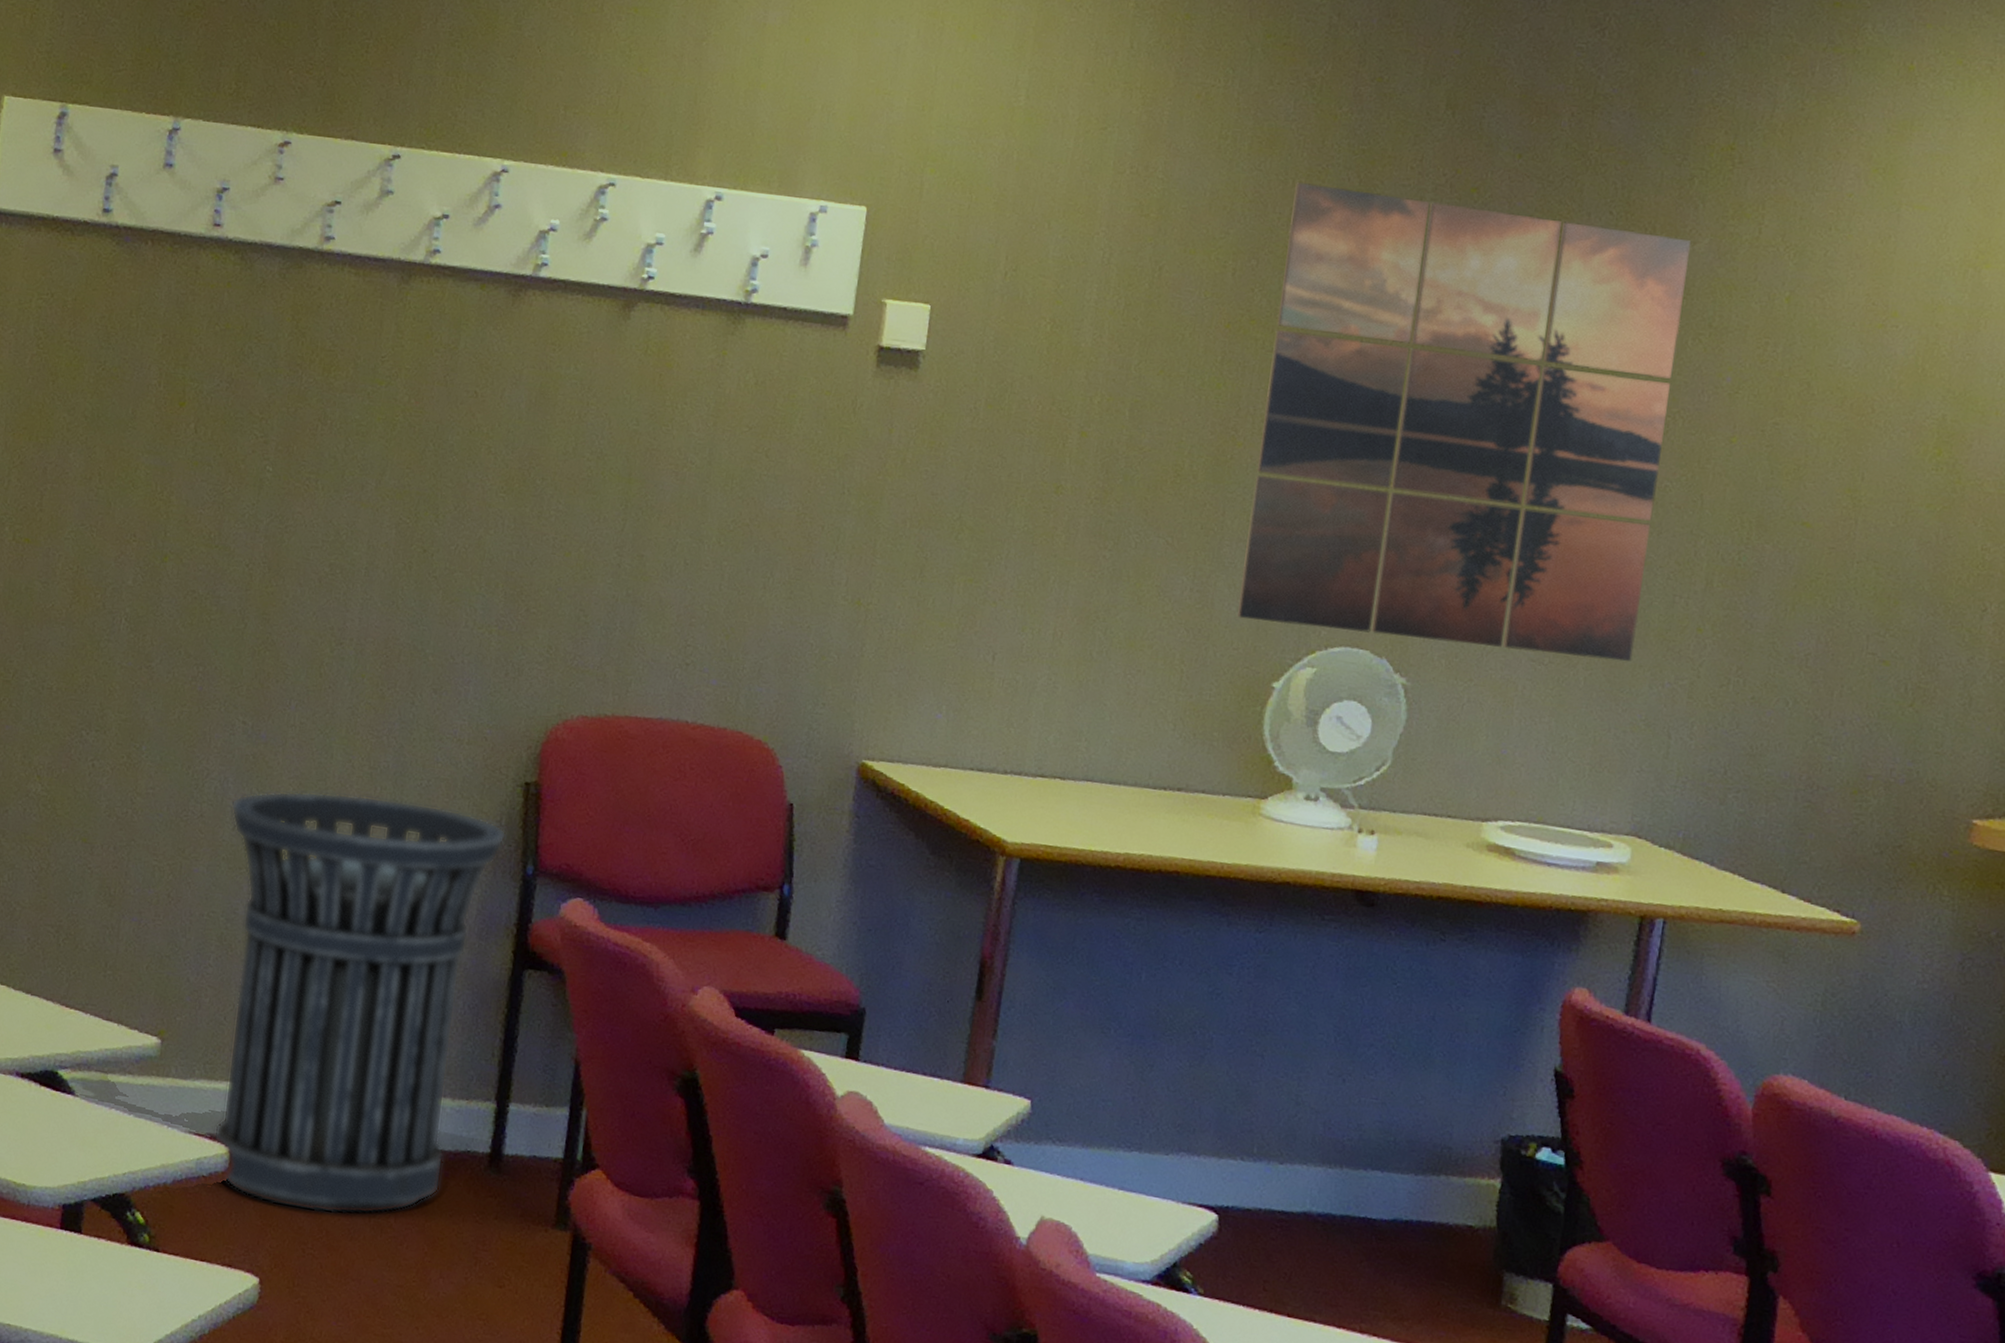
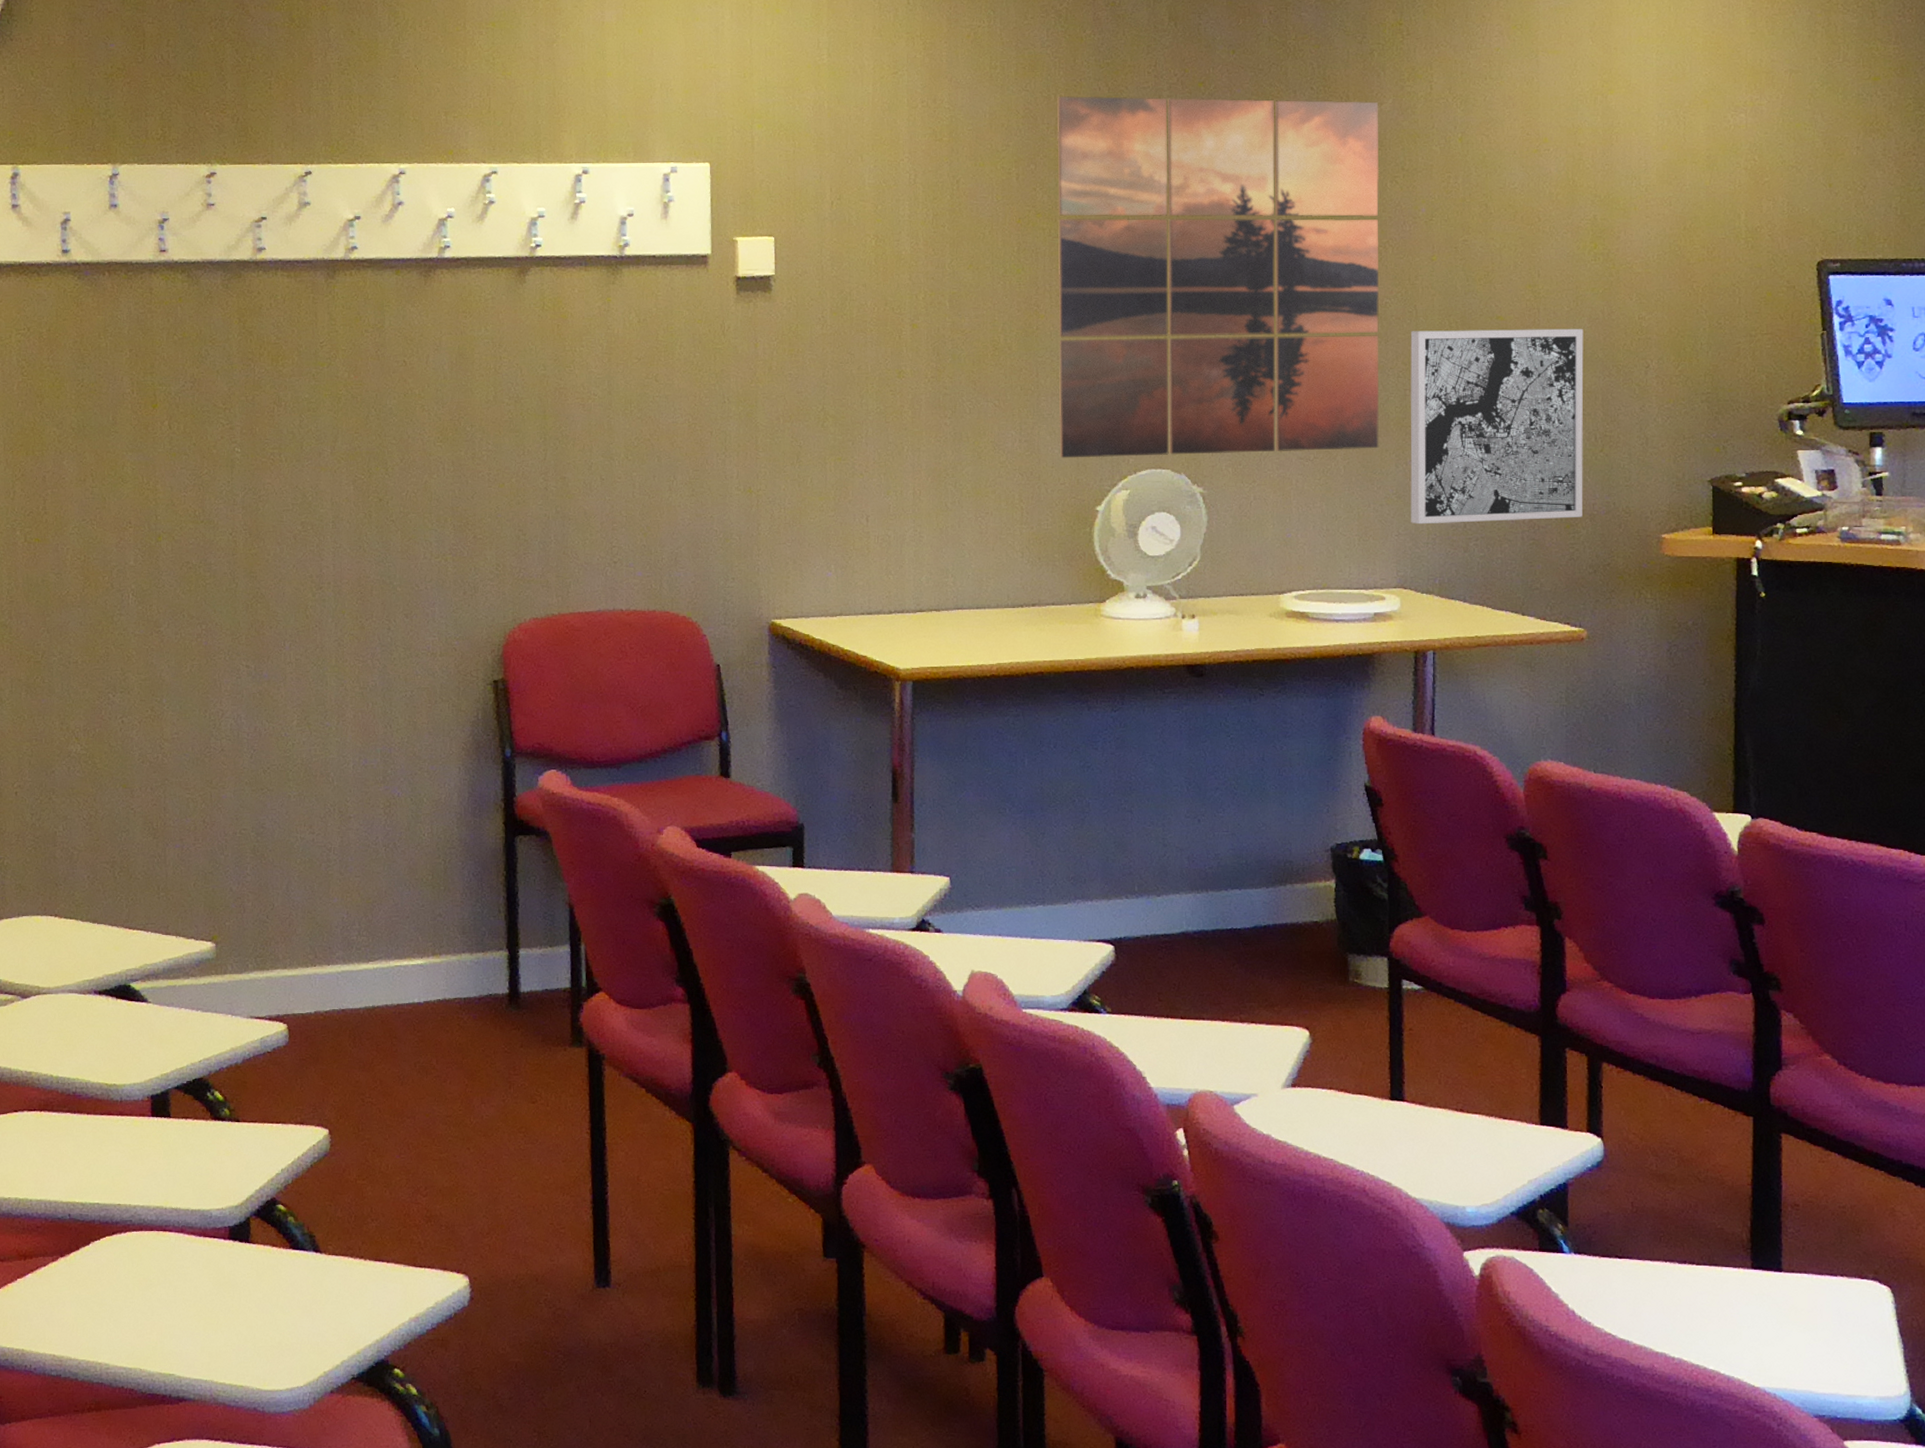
trash can: present [213,791,507,1215] -> none [246,712,484,1067]
wall art: none [1658,525,1909,783] -> present [1410,328,1584,525]

